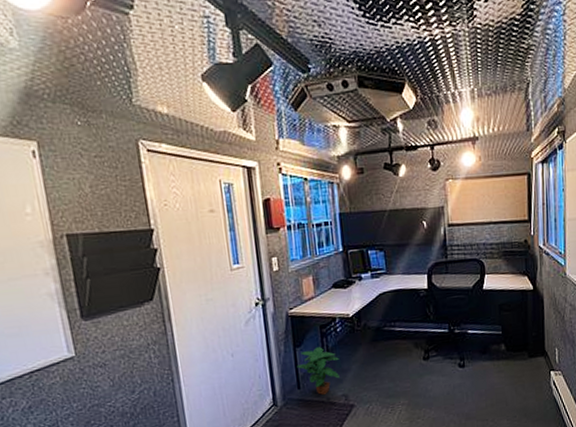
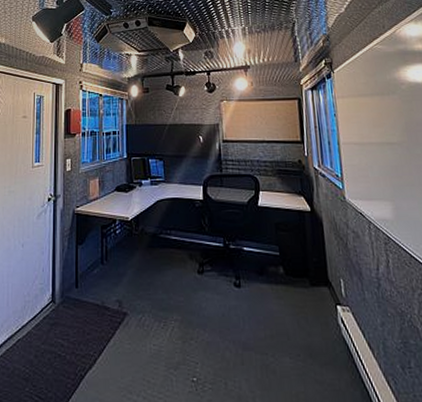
potted plant: present [296,347,340,395] -> none [77,247,116,298]

